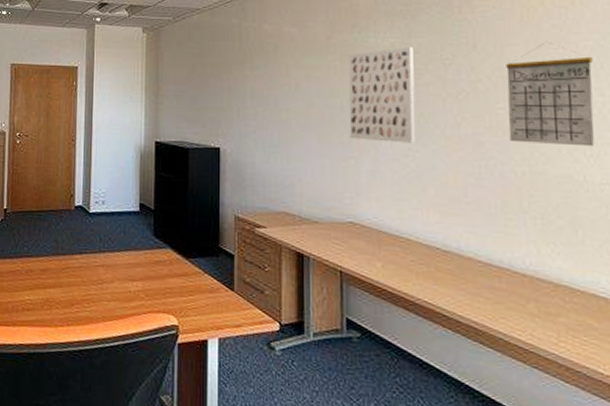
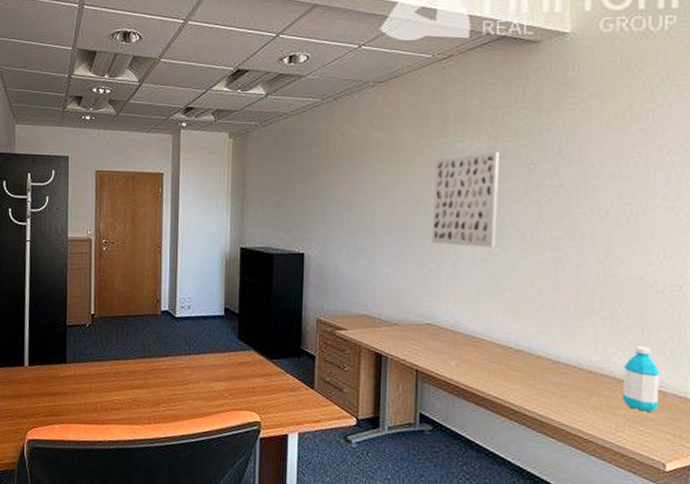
calendar: present [506,42,594,147] -> none [586,147,675,250]
water bottle: none [560,248,602,320] -> present [622,346,660,412]

